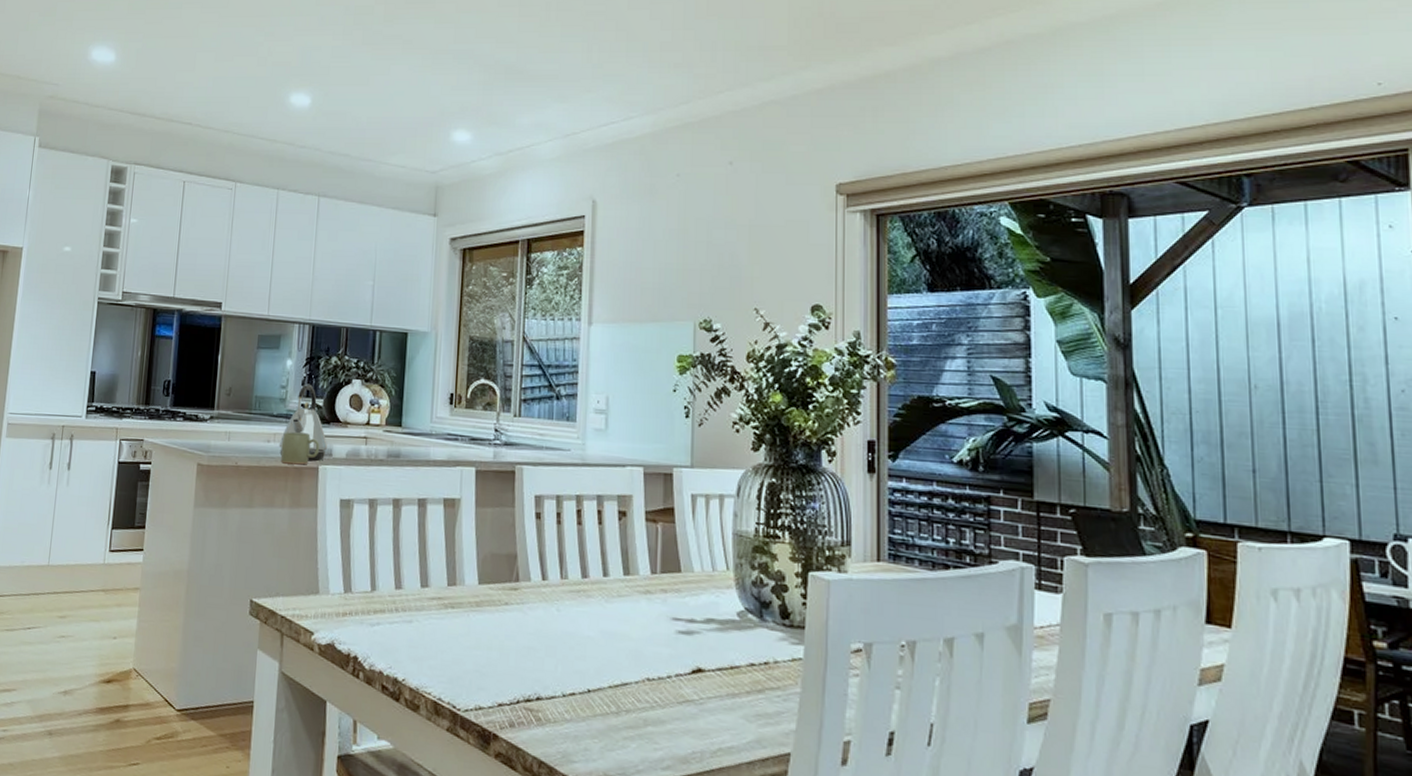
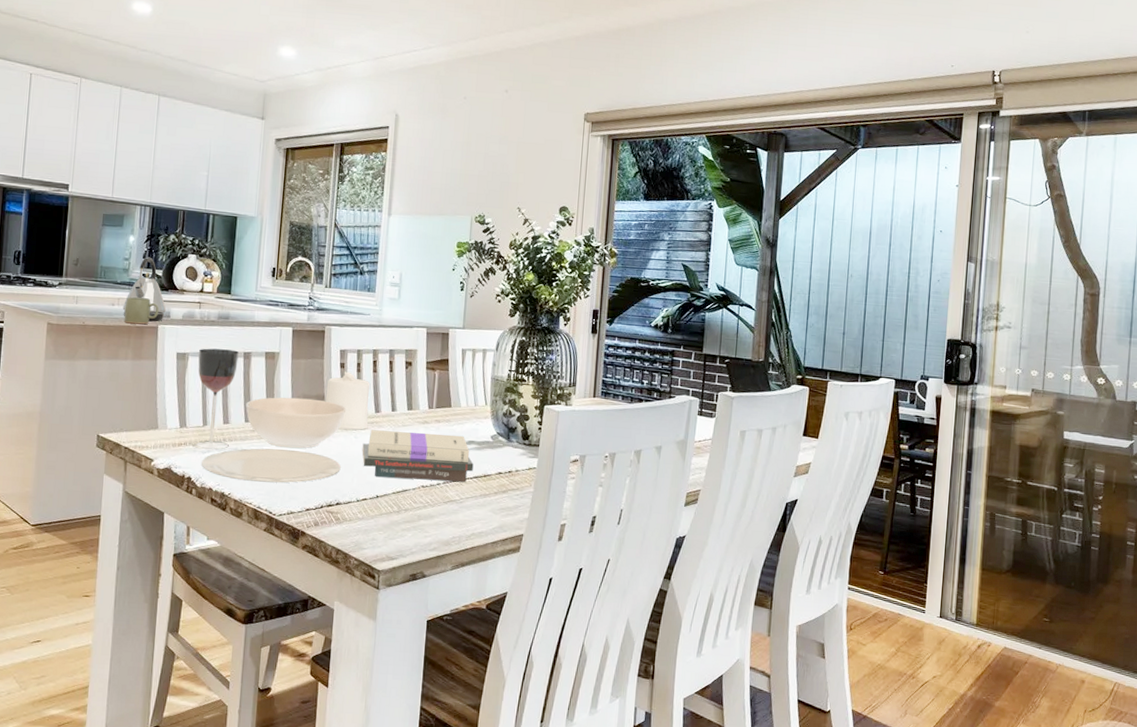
wineglass: none [358,493,412,623] -> present [192,348,239,450]
plate: none [369,621,541,669] -> present [201,448,341,483]
bowl: none [420,555,545,624] -> present [245,397,347,449]
candle: none [519,523,575,601] -> present [326,371,371,430]
books: none [566,600,715,675] -> present [362,430,474,482]

